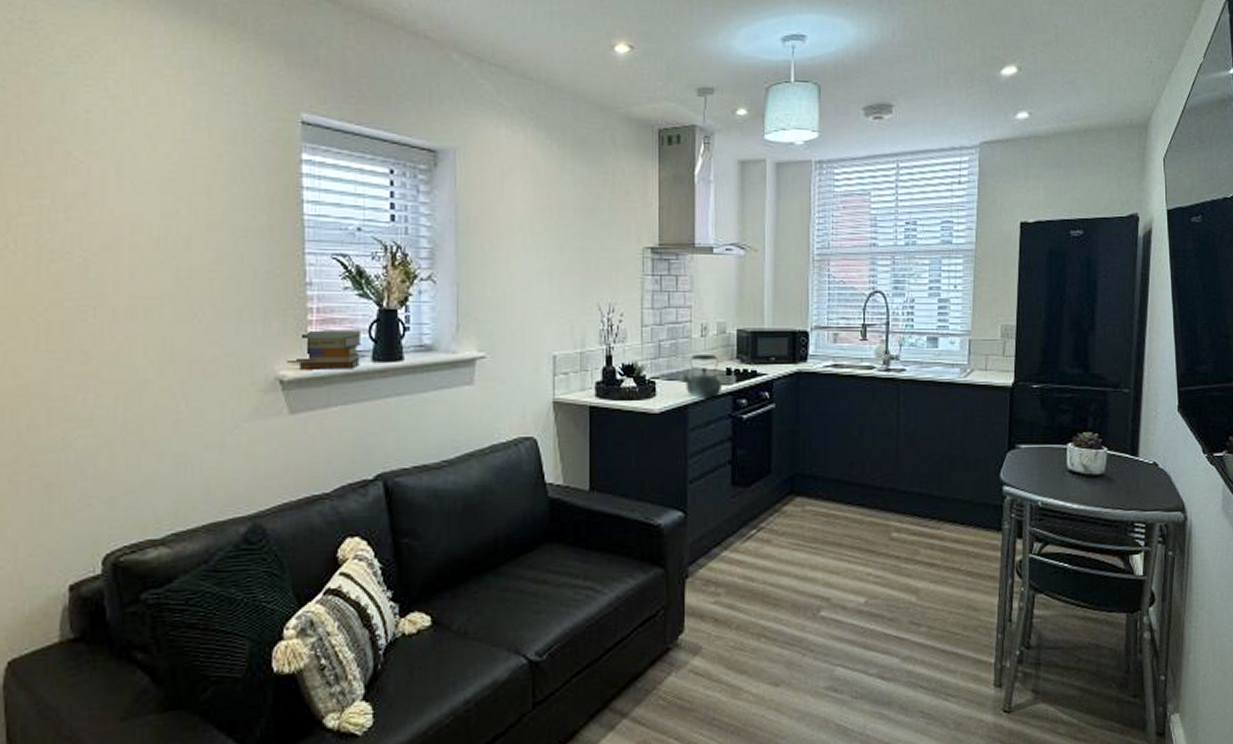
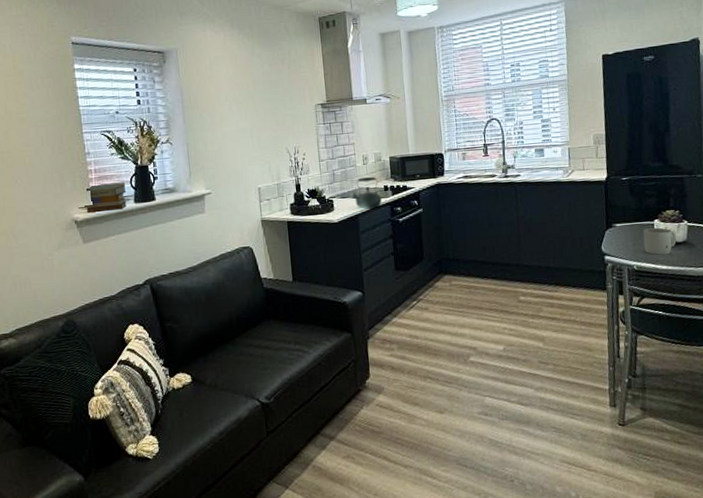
mug: none [1052,453,1092,490] -> present [643,227,677,255]

